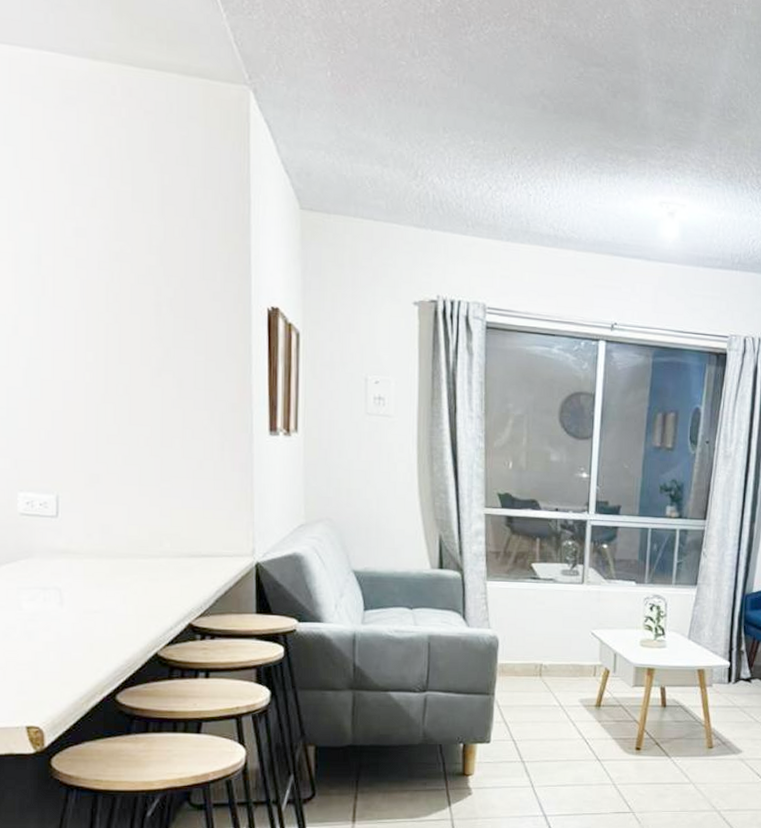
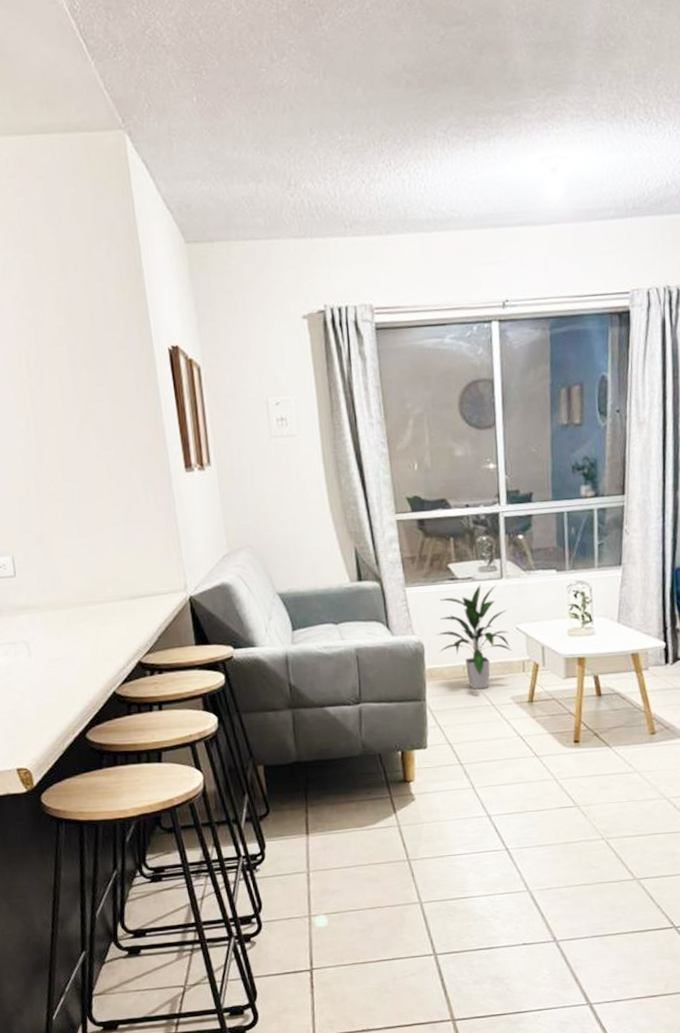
indoor plant: none [512,585,585,689] -> present [436,583,512,690]

